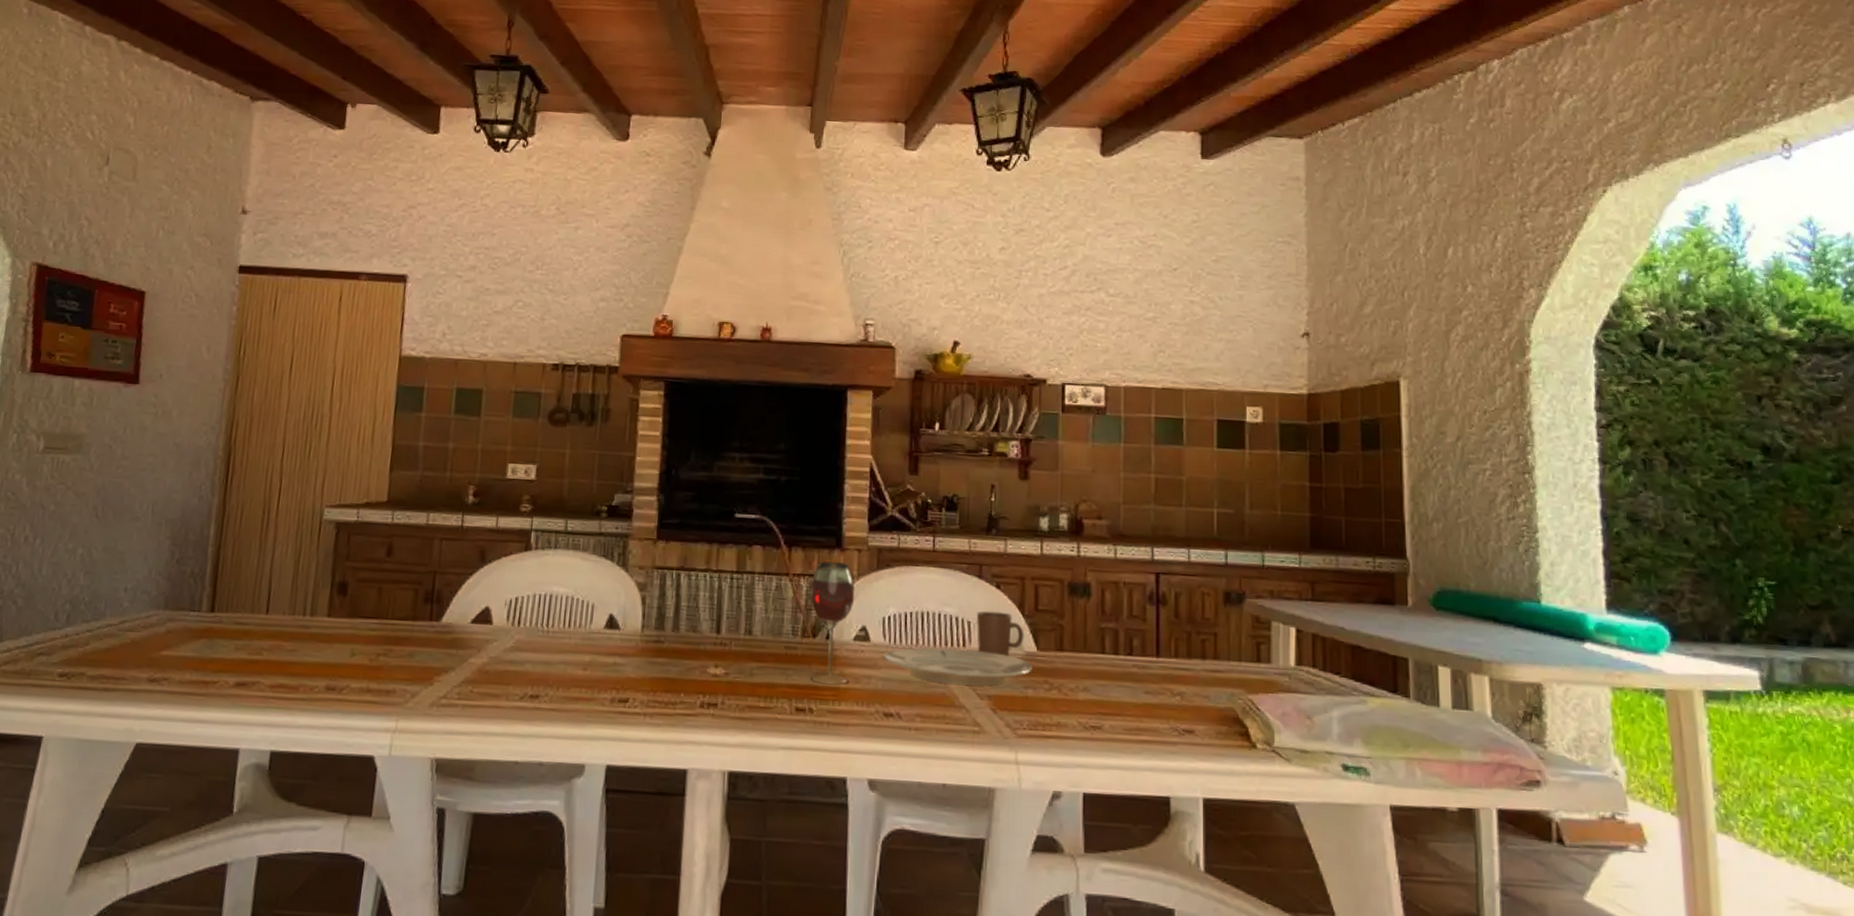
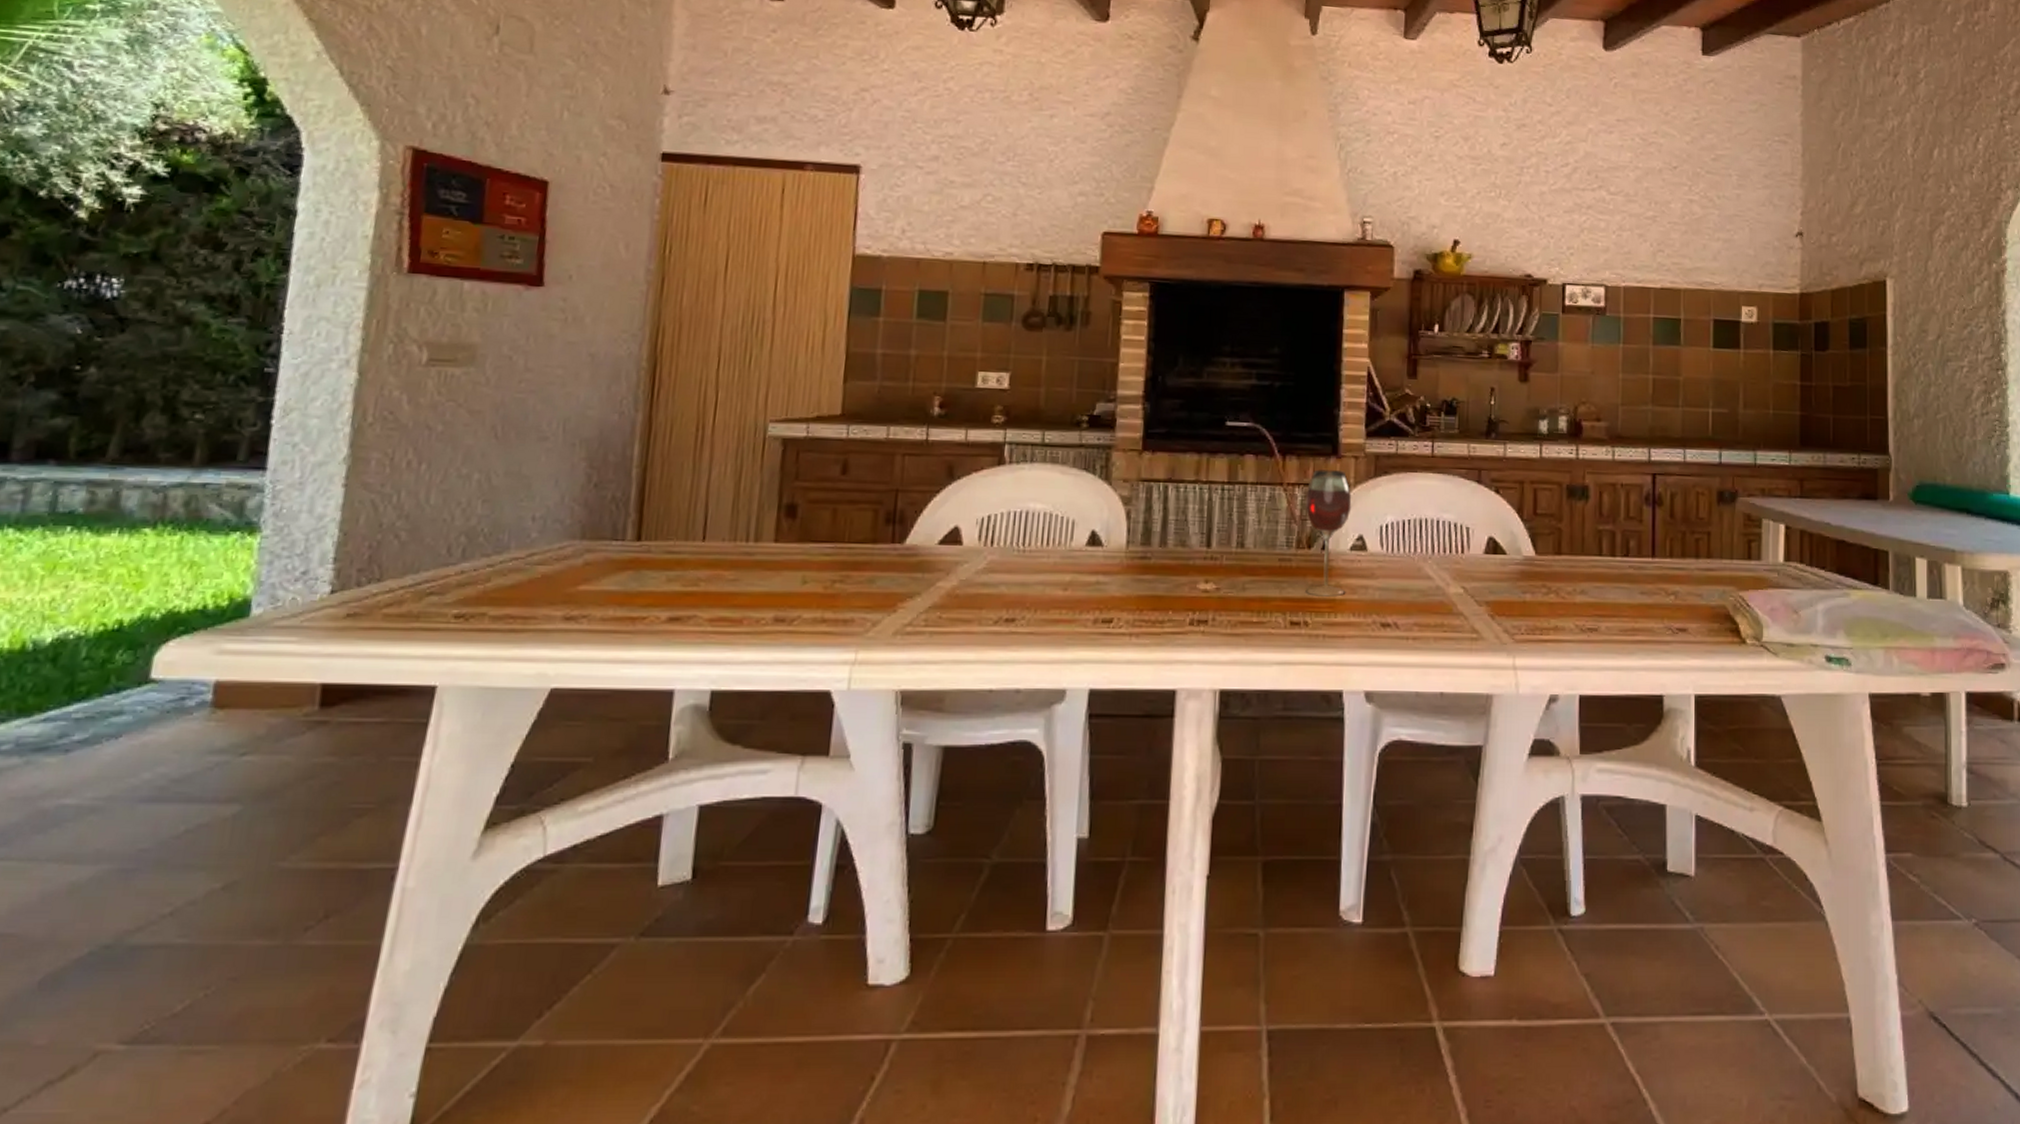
plate: present [882,648,1033,687] -> none [1380,555,1531,593]
mug: present [976,611,1024,656] -> none [1474,516,1523,561]

